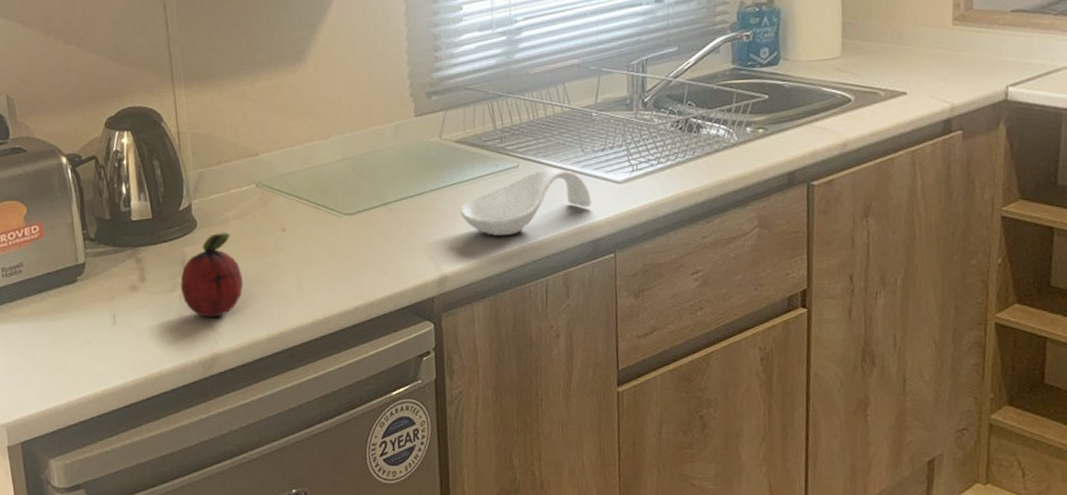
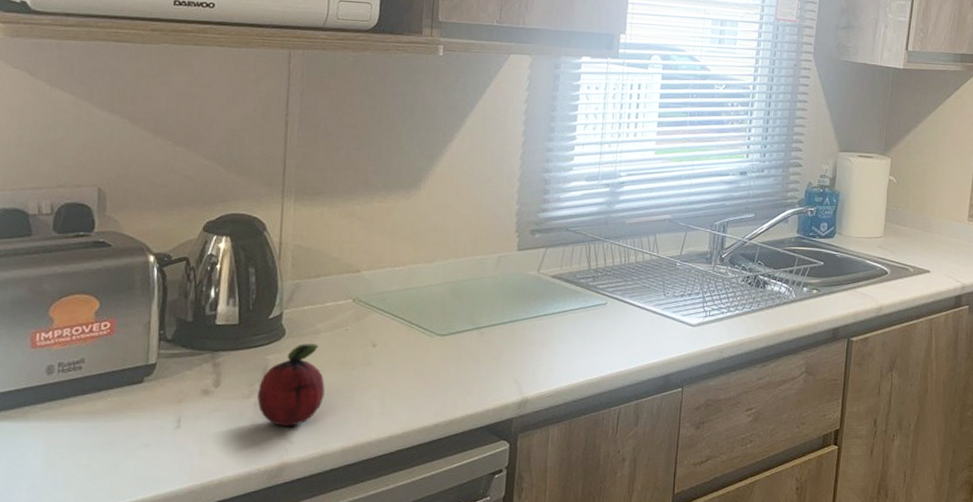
spoon rest: present [460,168,592,236] -> none [548,308,667,365]

